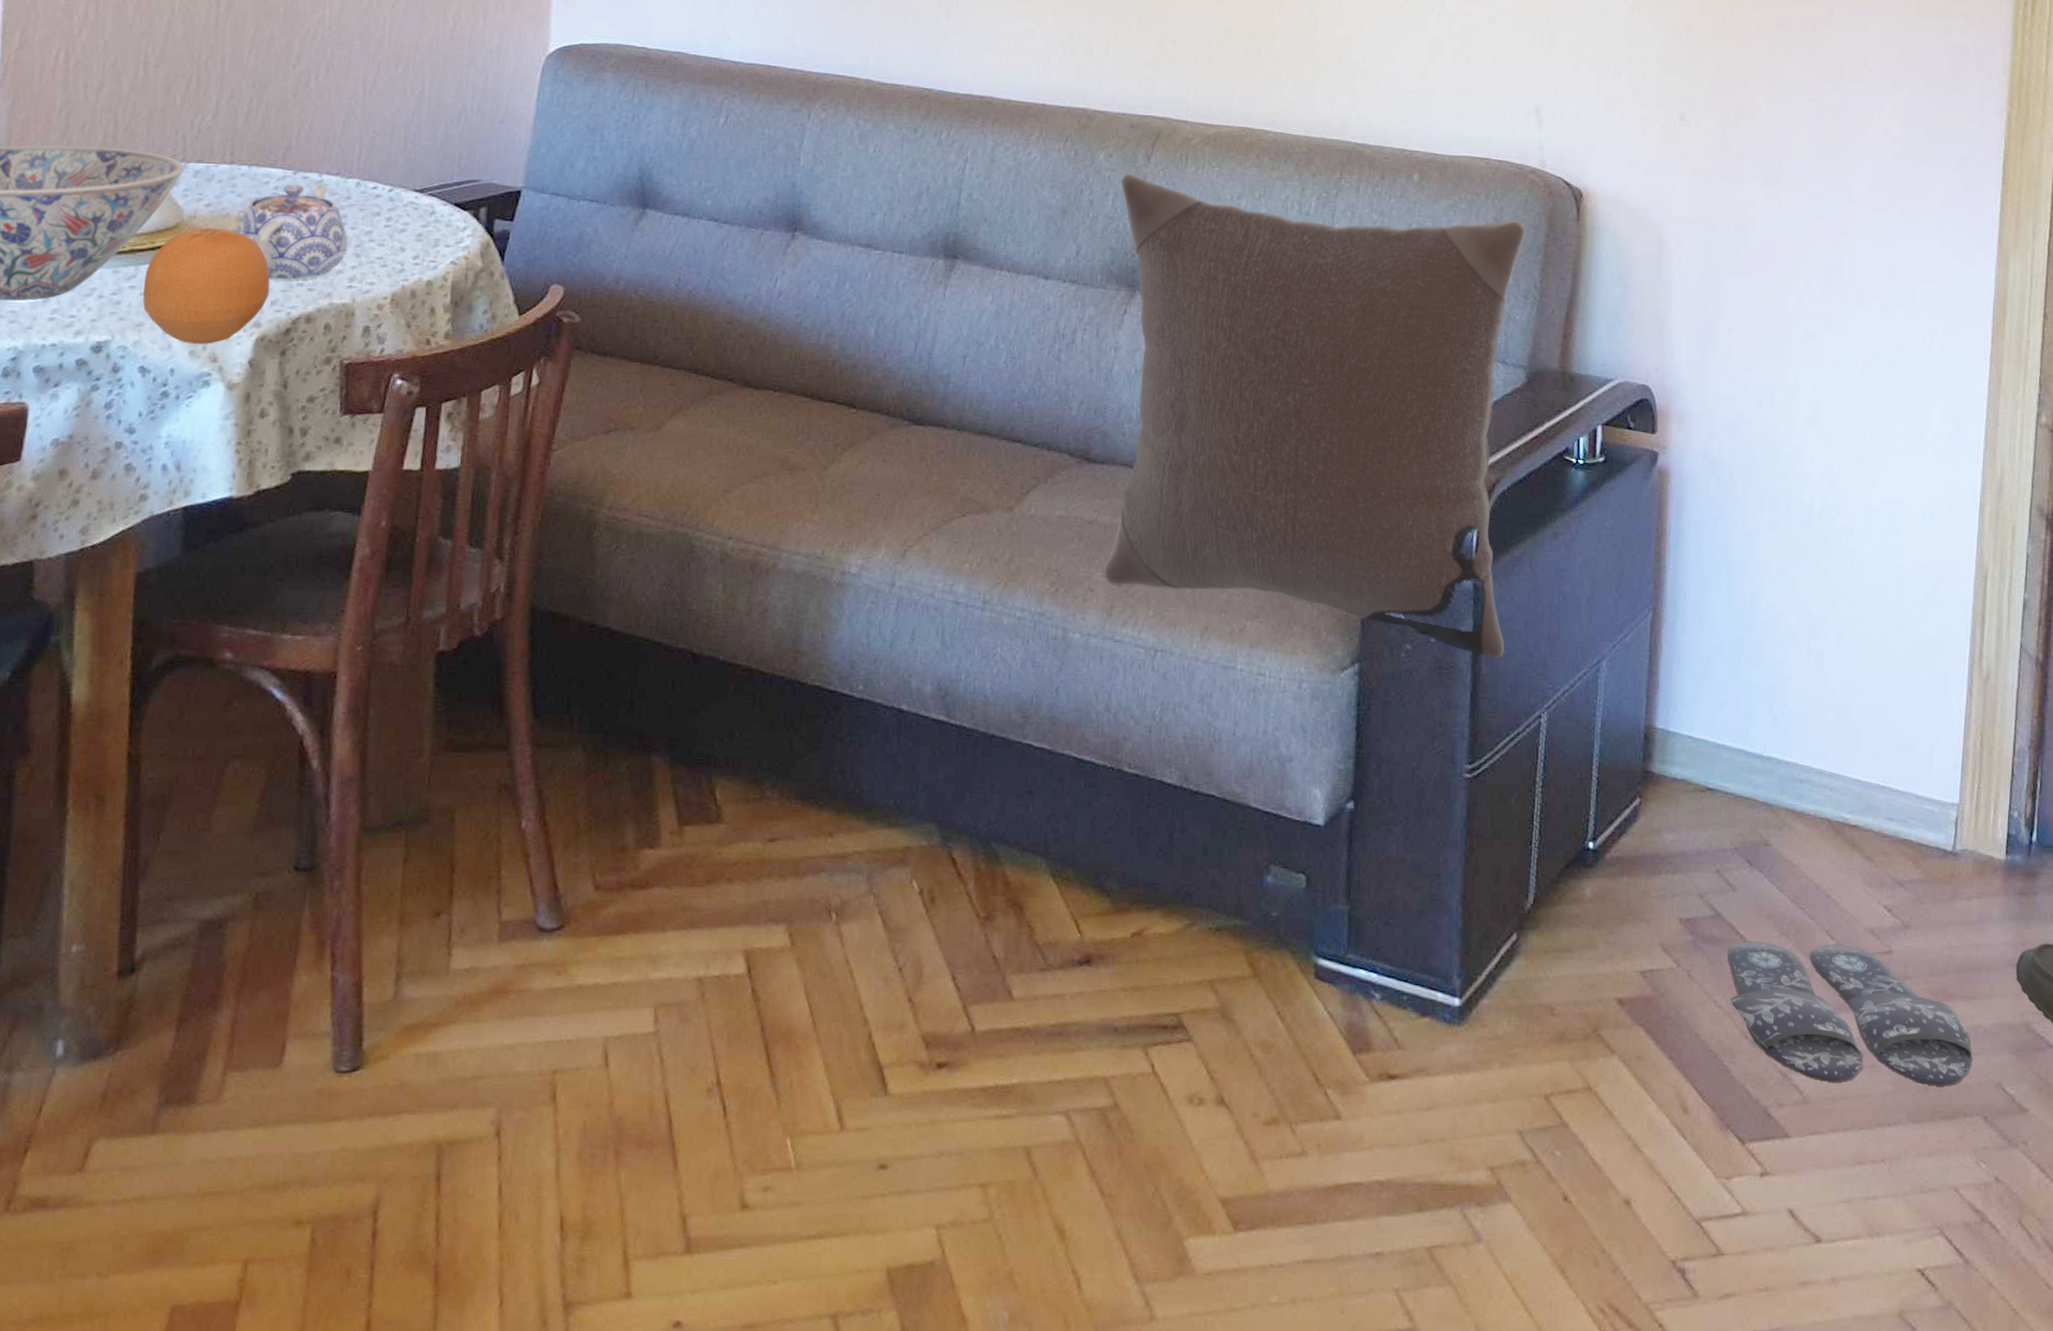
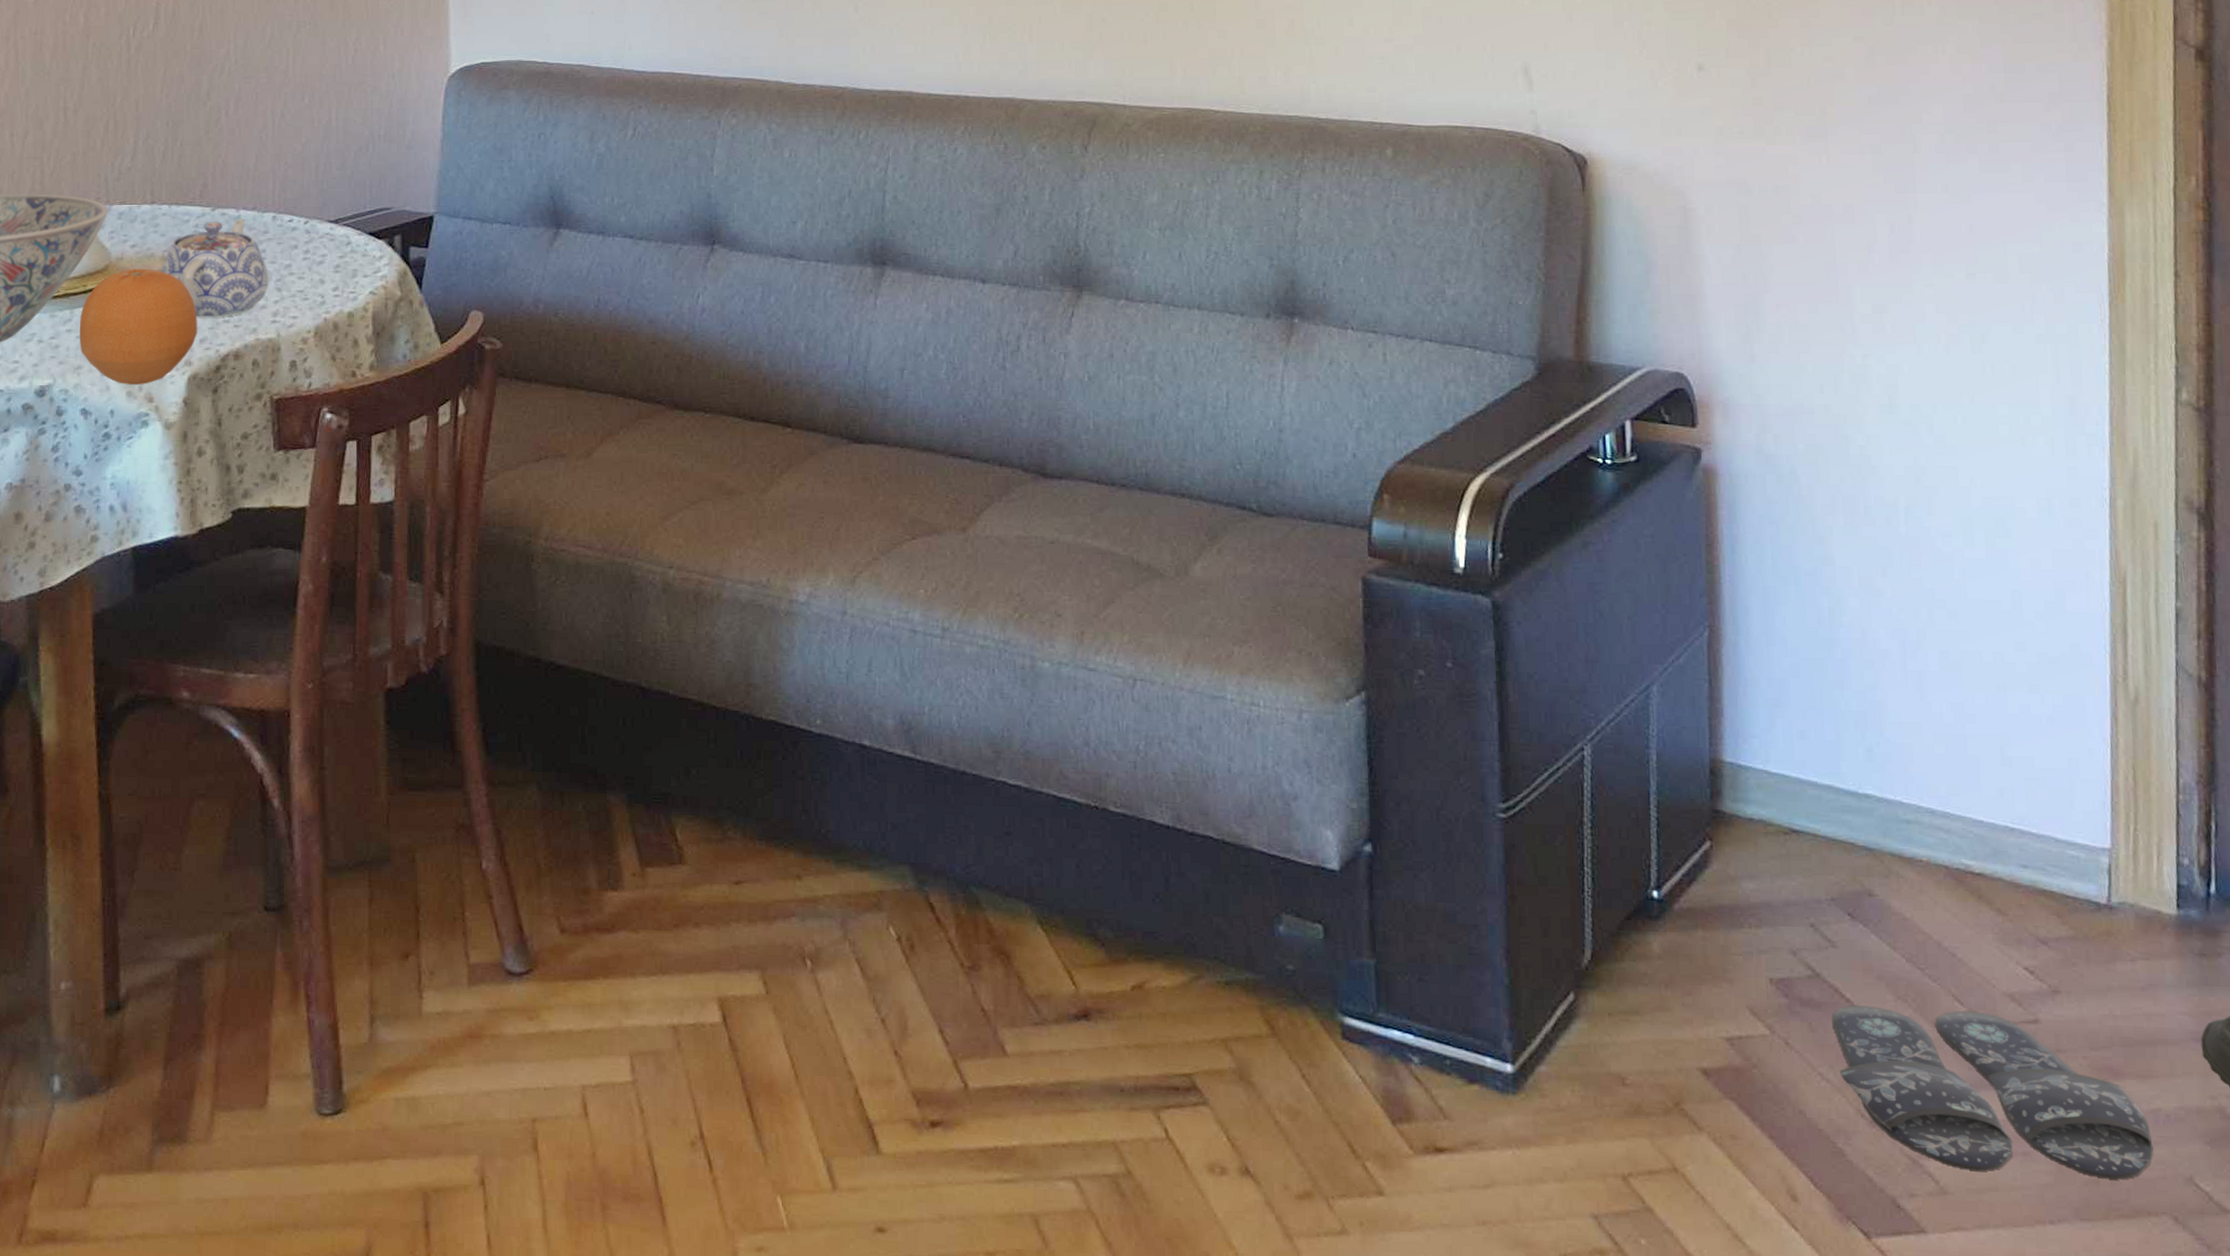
pillow: present [1104,173,1525,659] -> none [1057,165,1535,684]

